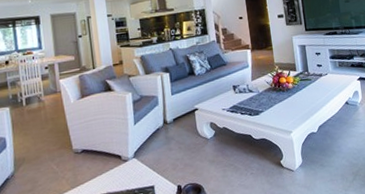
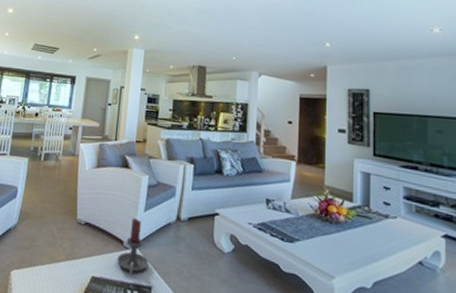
candle holder: none [119,133,147,182] -> present [117,218,149,275]

